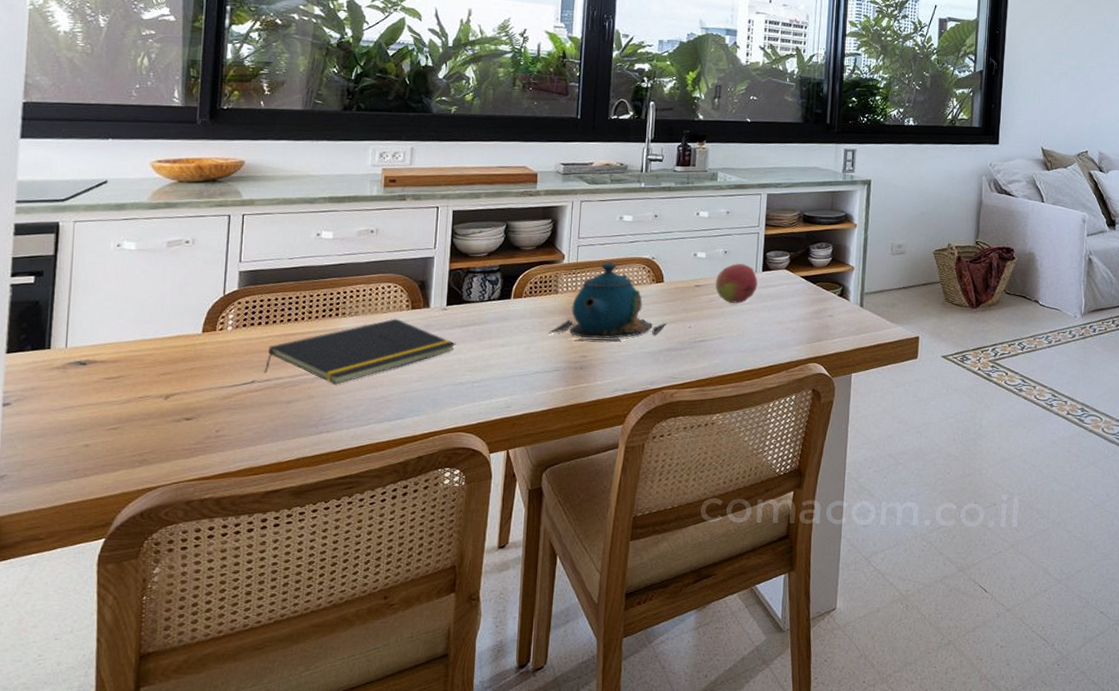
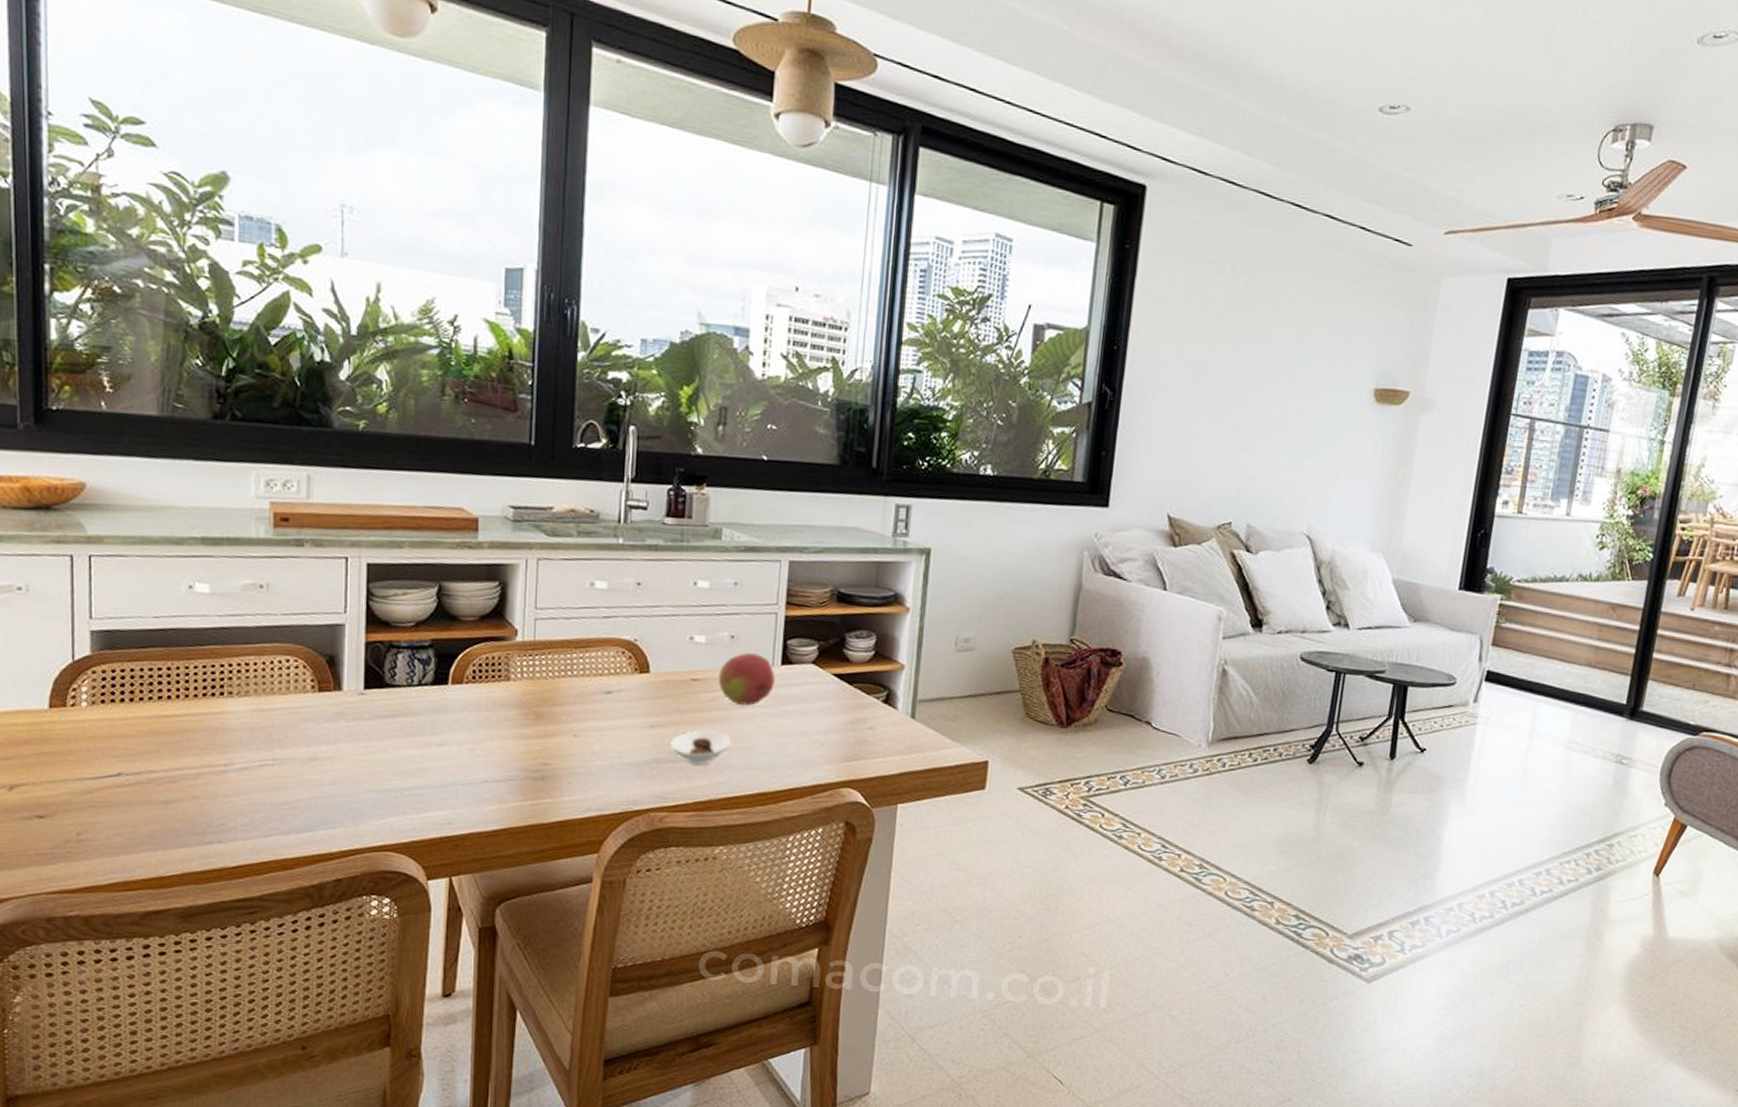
notepad: present [264,318,456,385] -> none [132,702,379,784]
teapot: present [548,262,666,343] -> none [499,643,653,748]
saucer: none [679,323,725,351] -> present [670,729,731,766]

